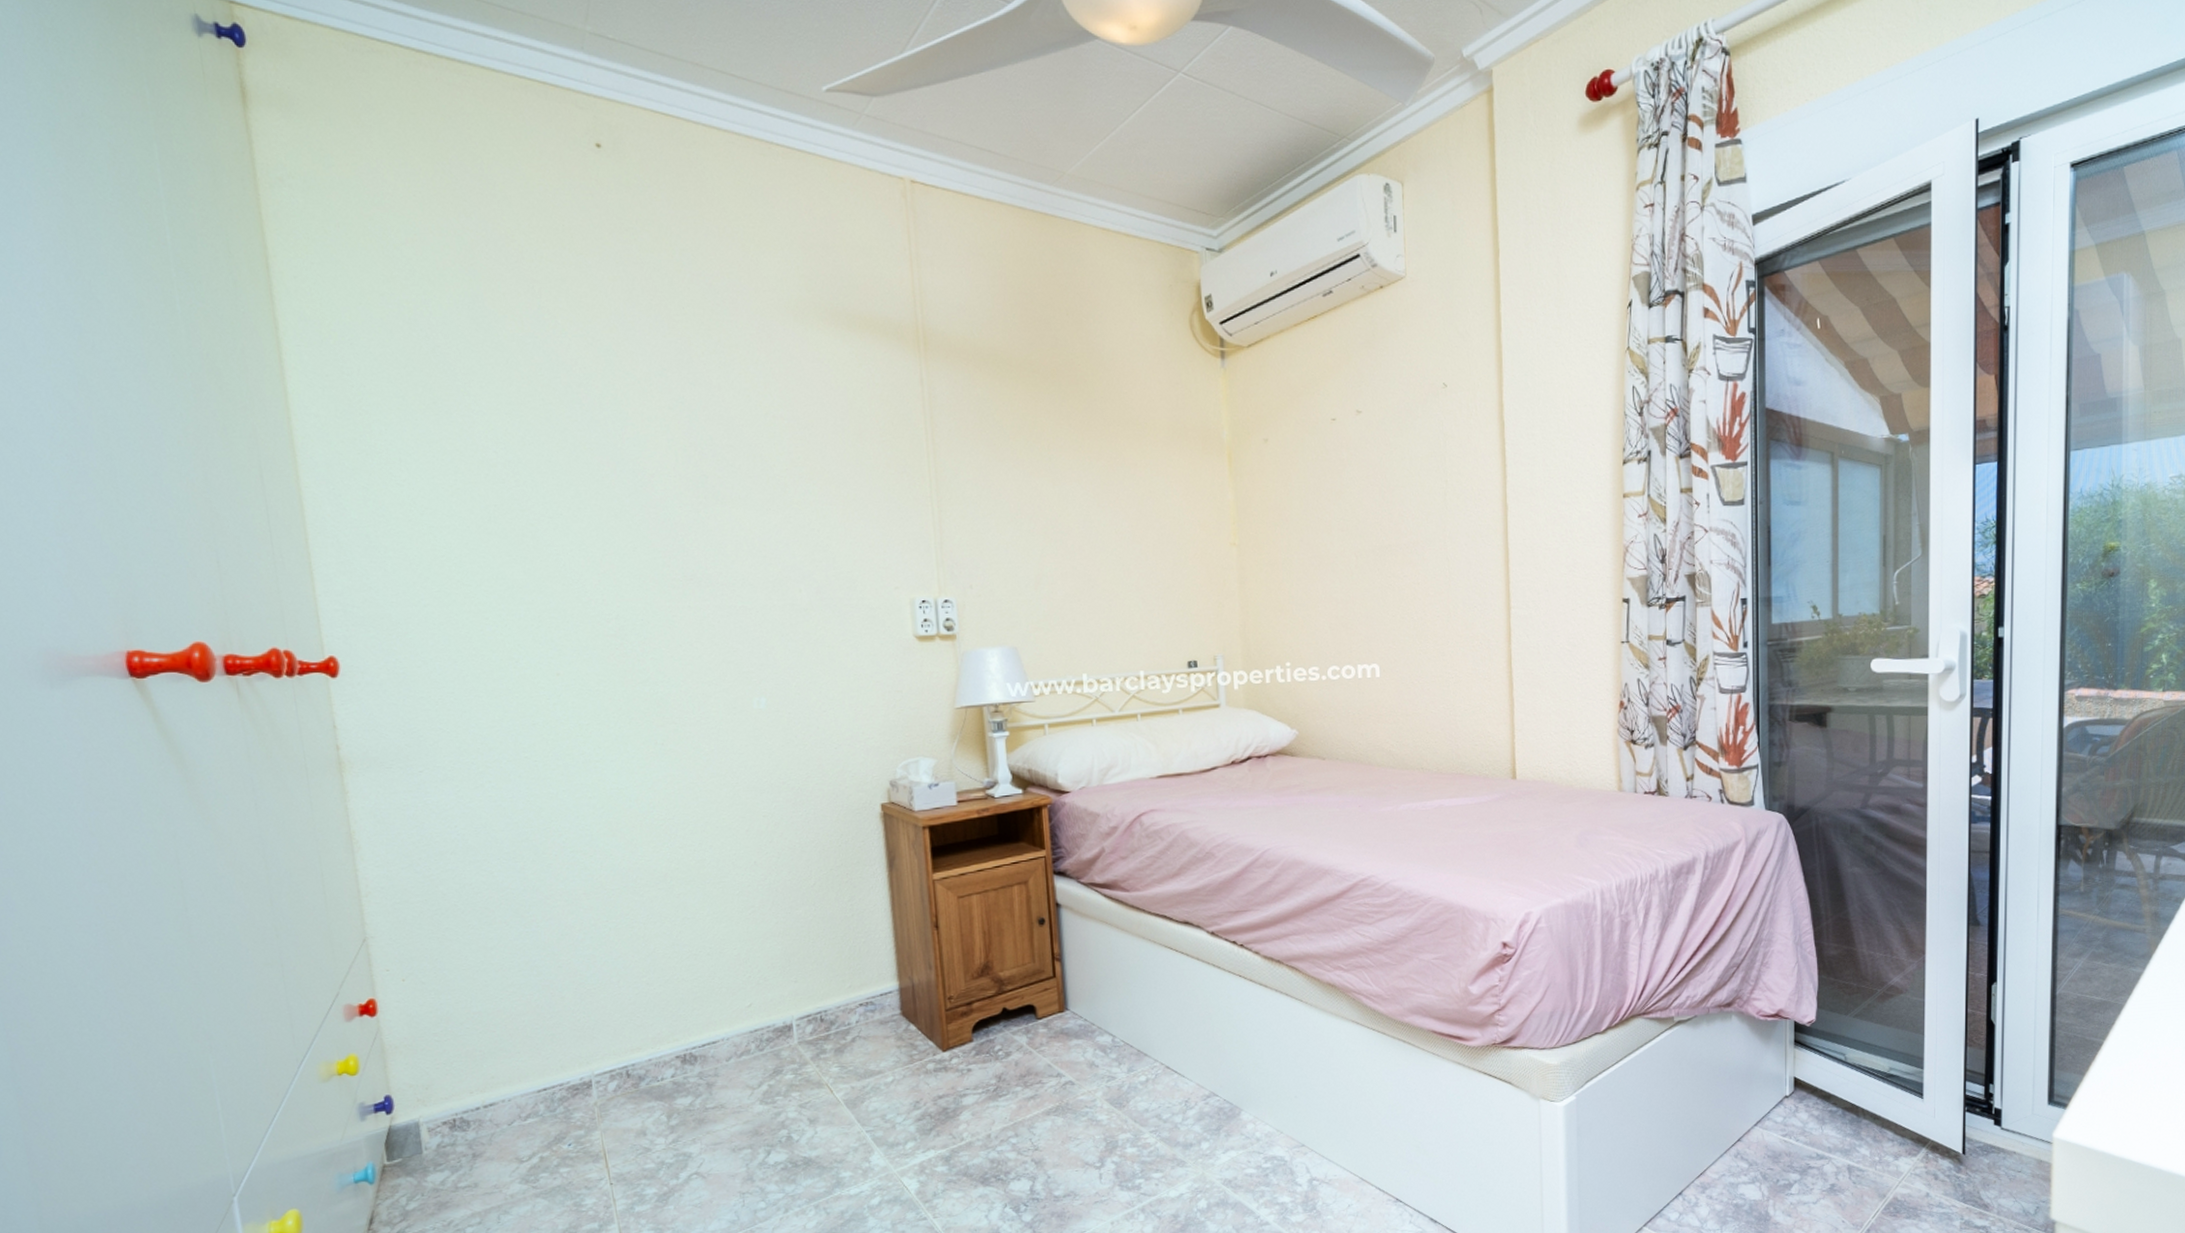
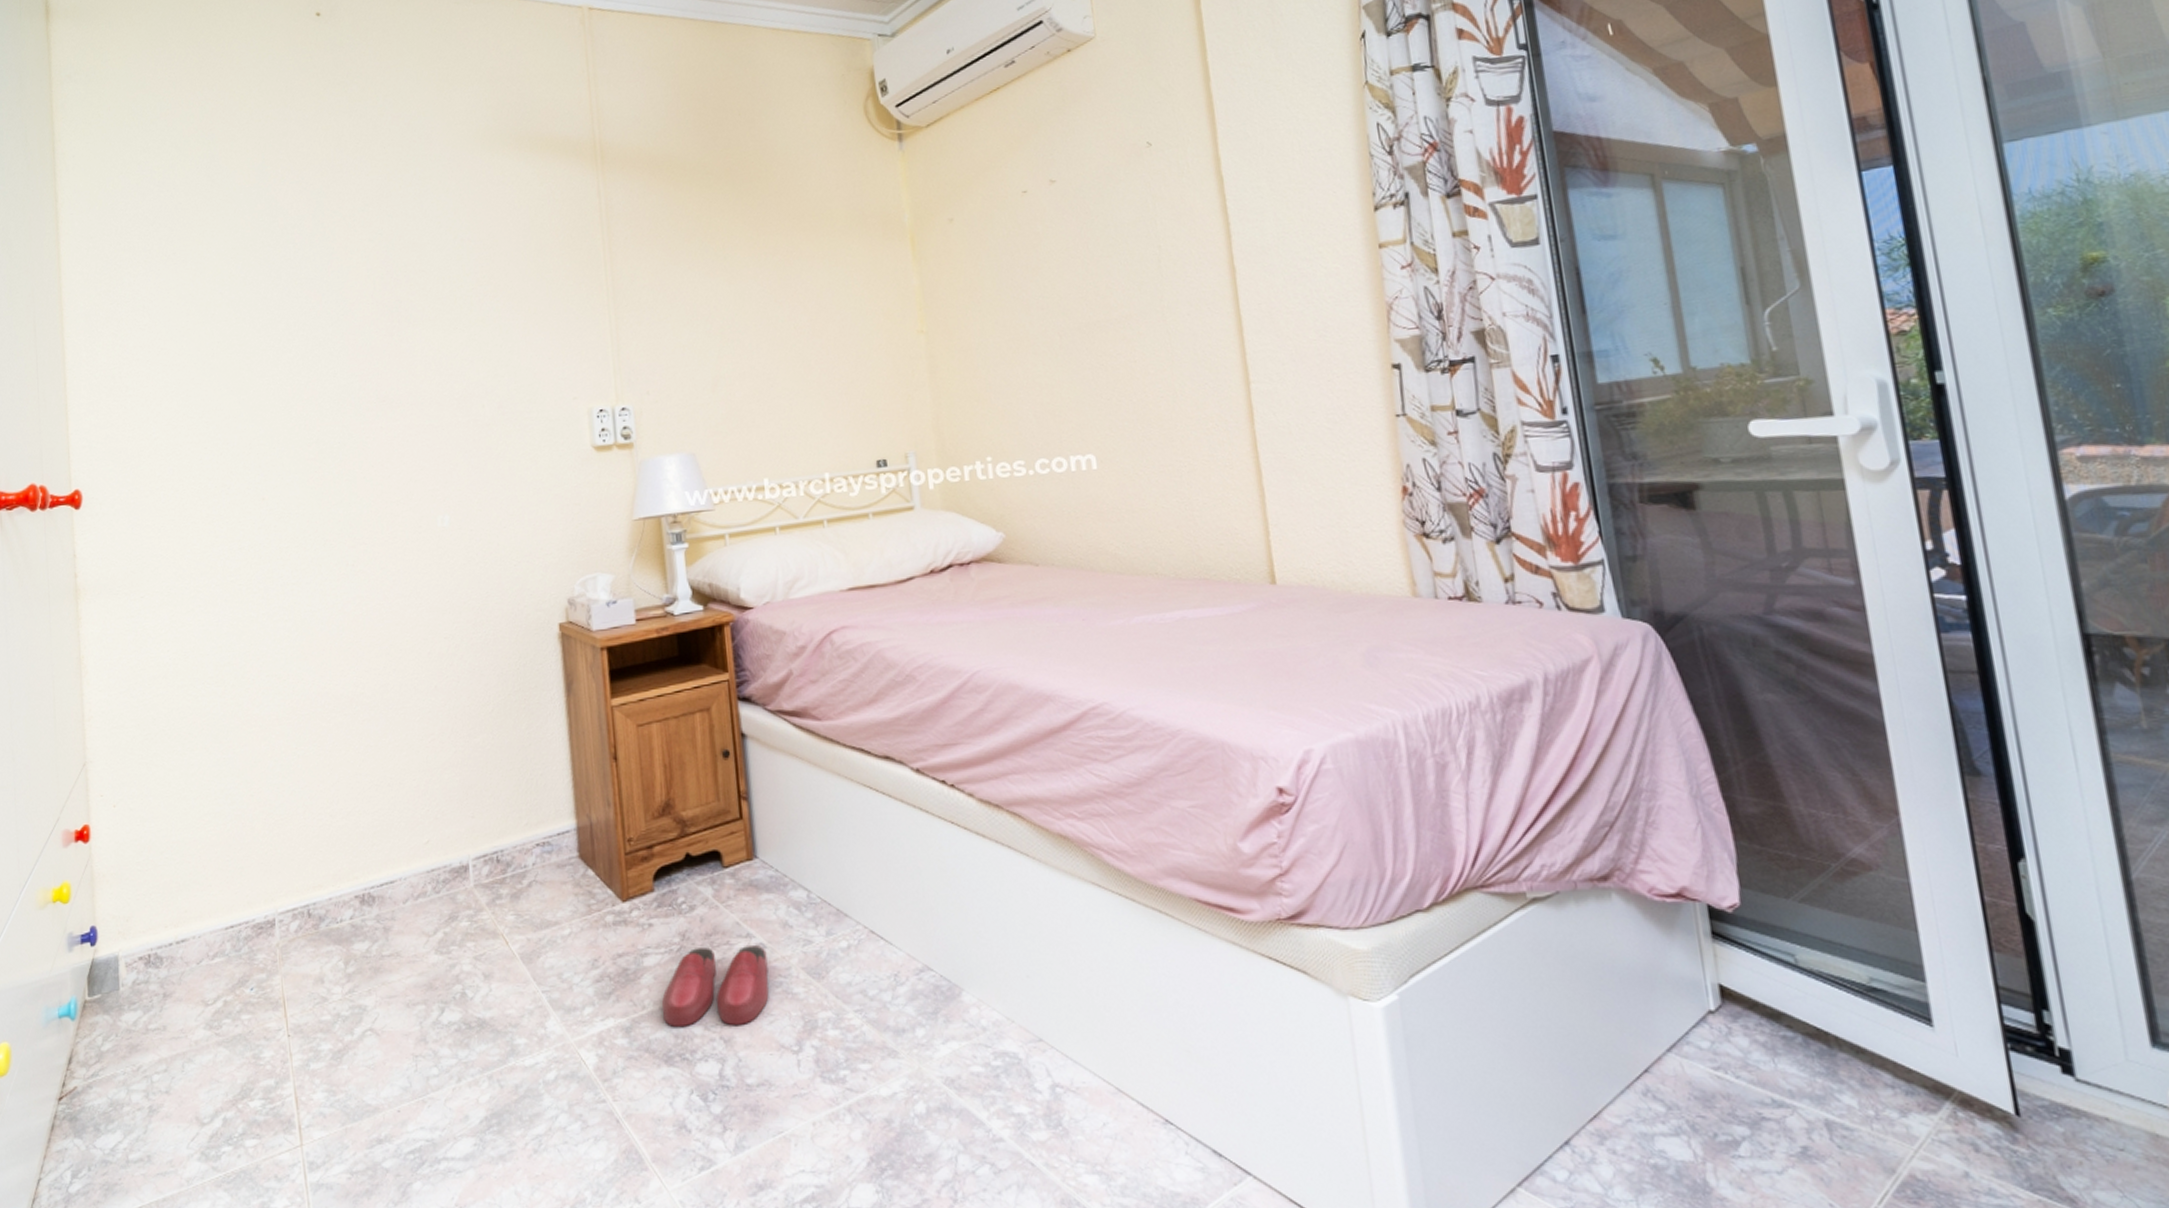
slippers: none [978,1083,1076,1154] -> present [661,945,769,1027]

